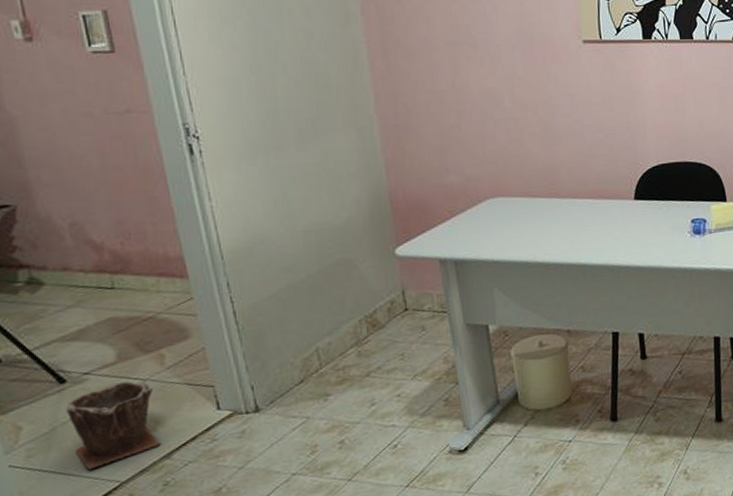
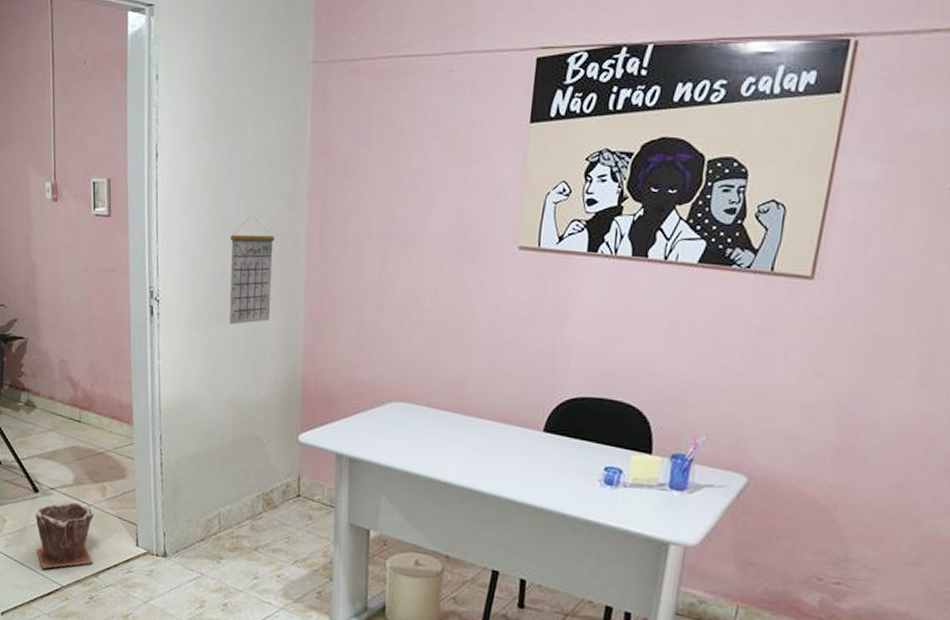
calendar: none [278,36,341,151] -> present [229,215,275,325]

